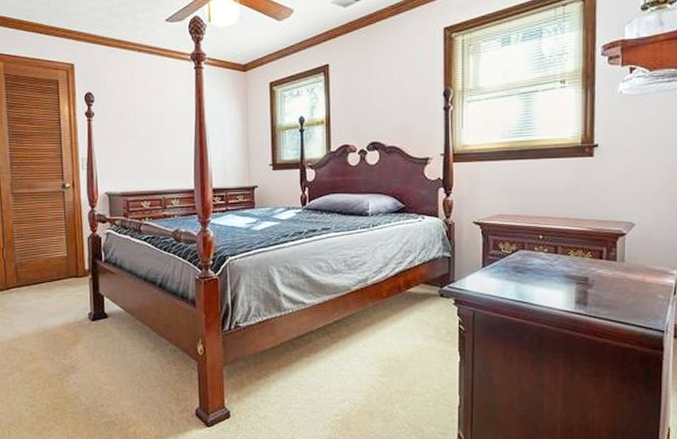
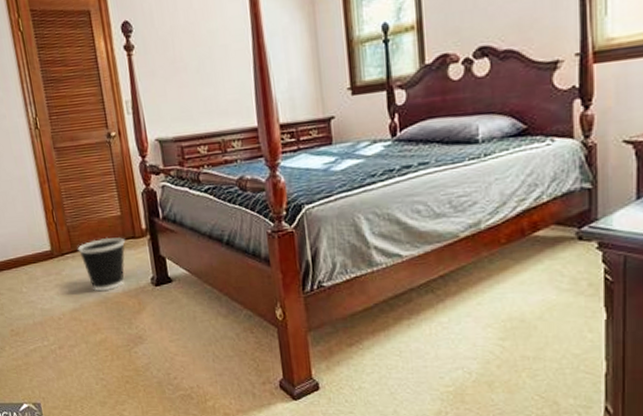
wastebasket: none [23,275,69,324] -> present [77,237,126,292]

